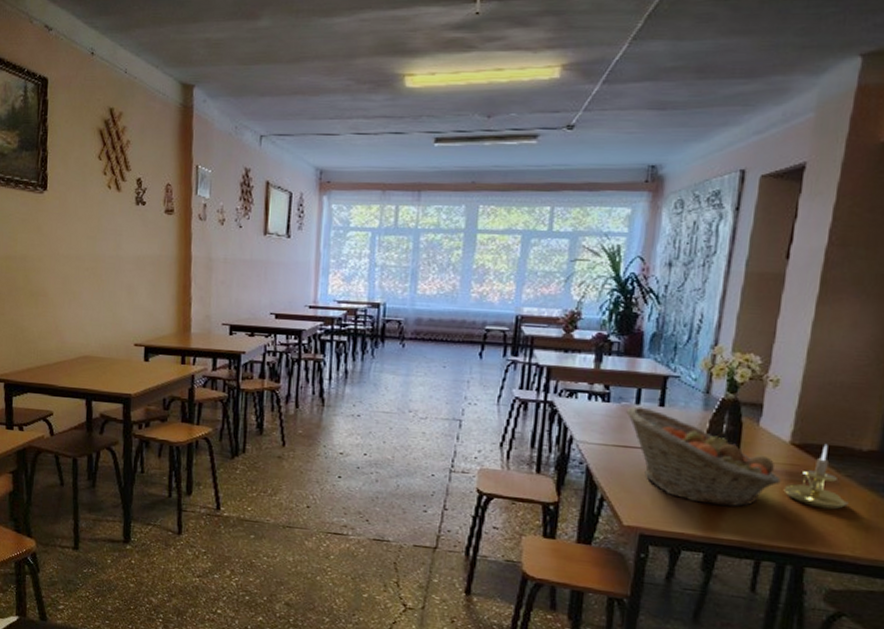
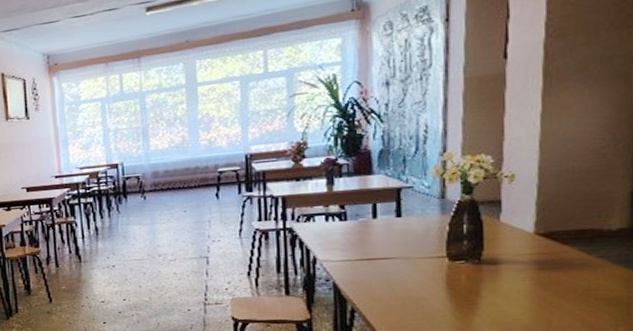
fruit basket: present [626,406,781,507] -> none [364,220,530,303]
candle holder: present [783,445,849,510] -> none [534,230,604,292]

